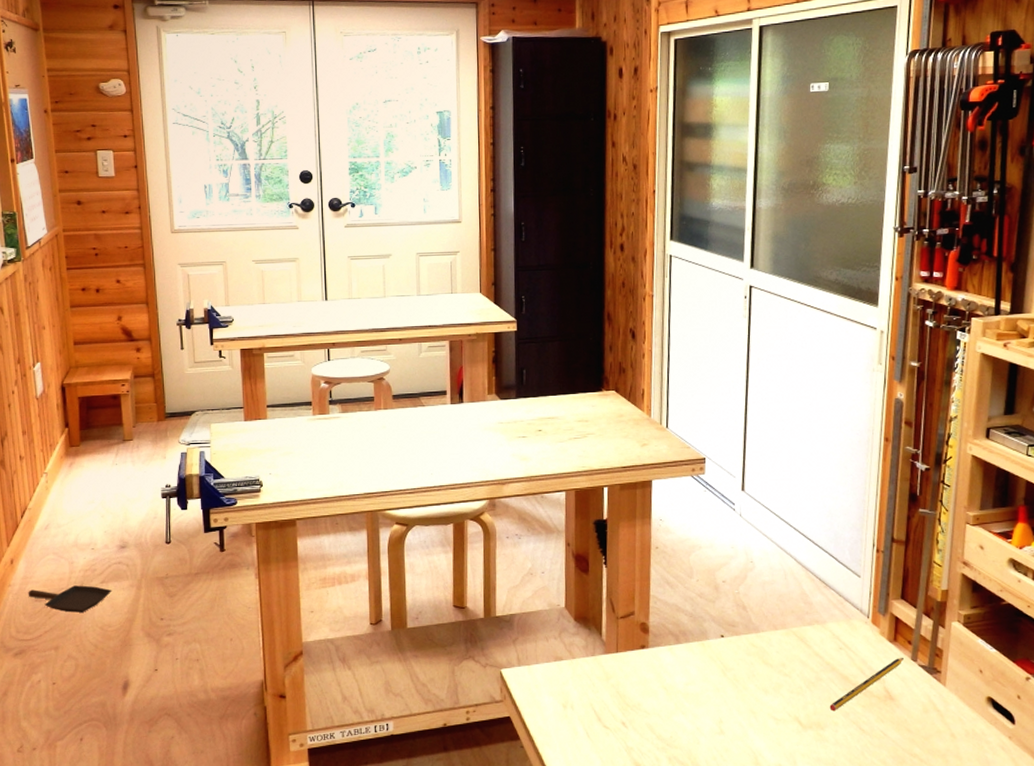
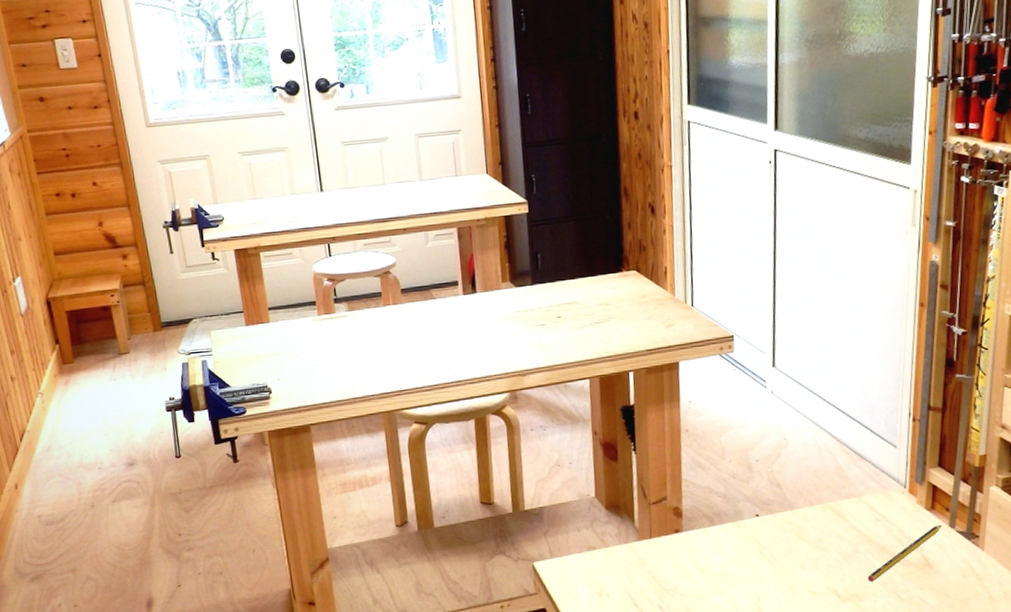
grill pan: present [28,585,112,613] -> none [37,506,125,534]

